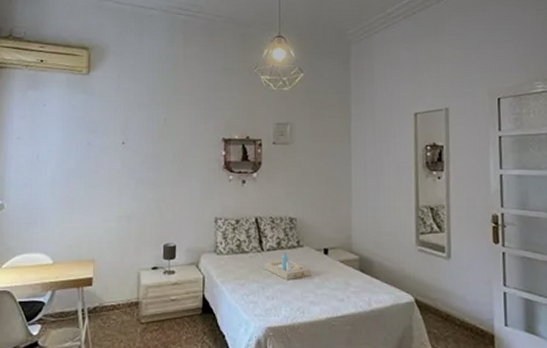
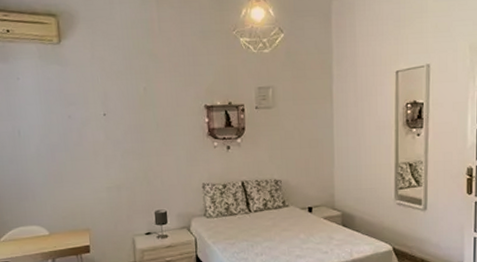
serving tray: present [264,253,311,281] -> none [252,213,297,238]

